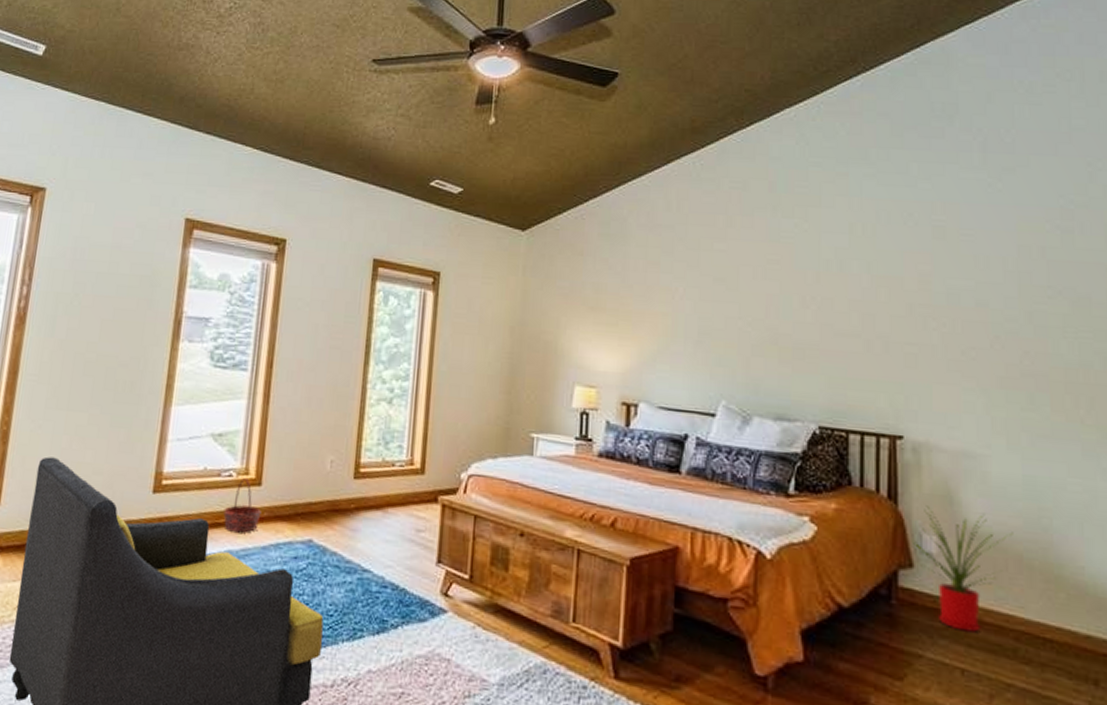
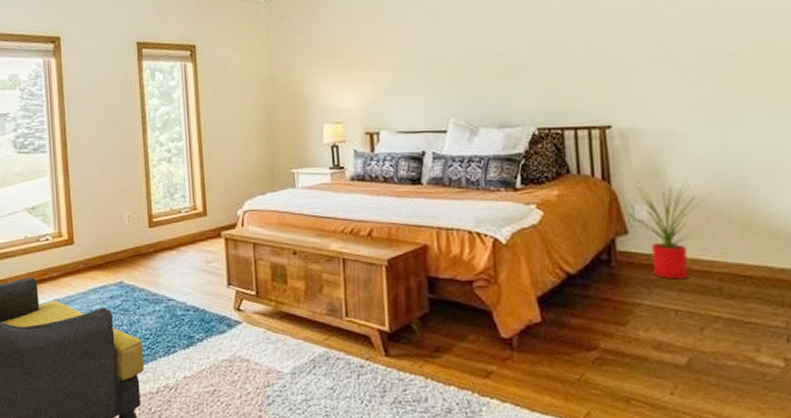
basket: present [223,478,262,533] -> none [47,240,78,284]

